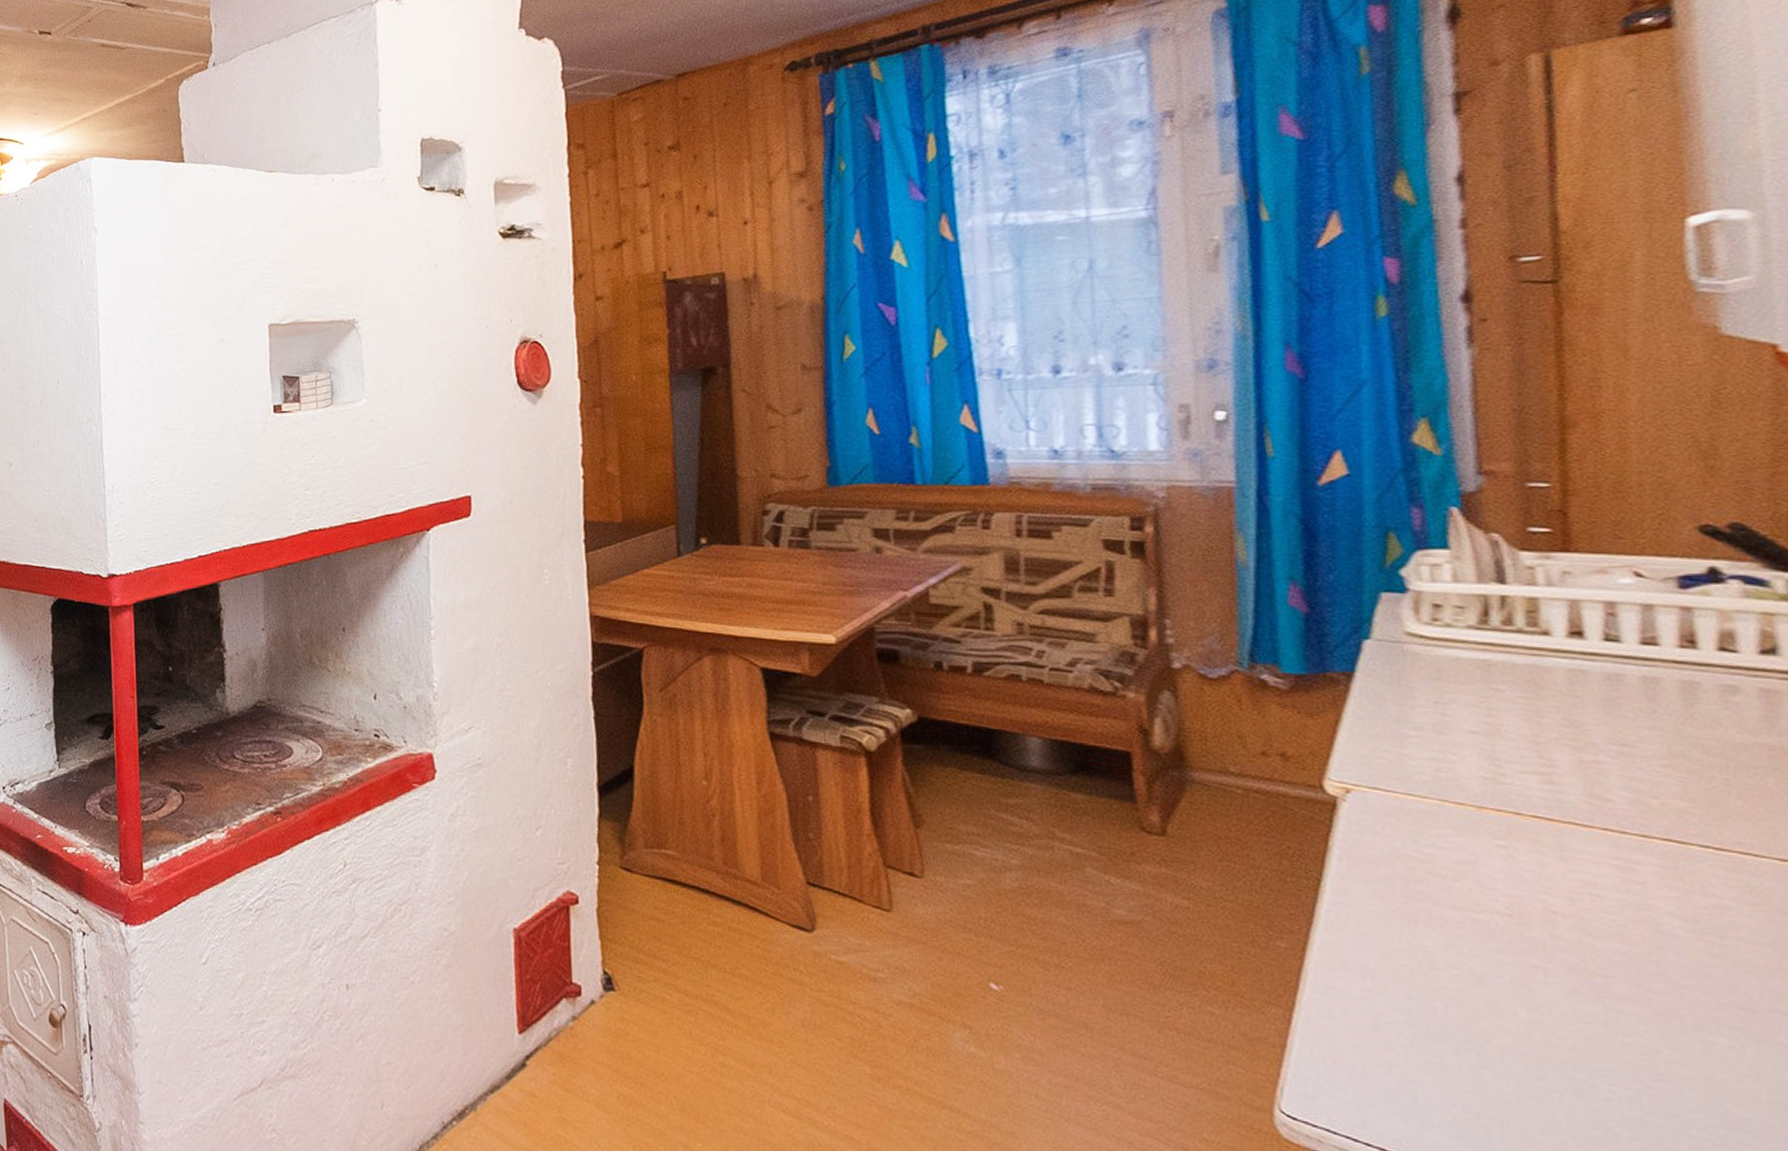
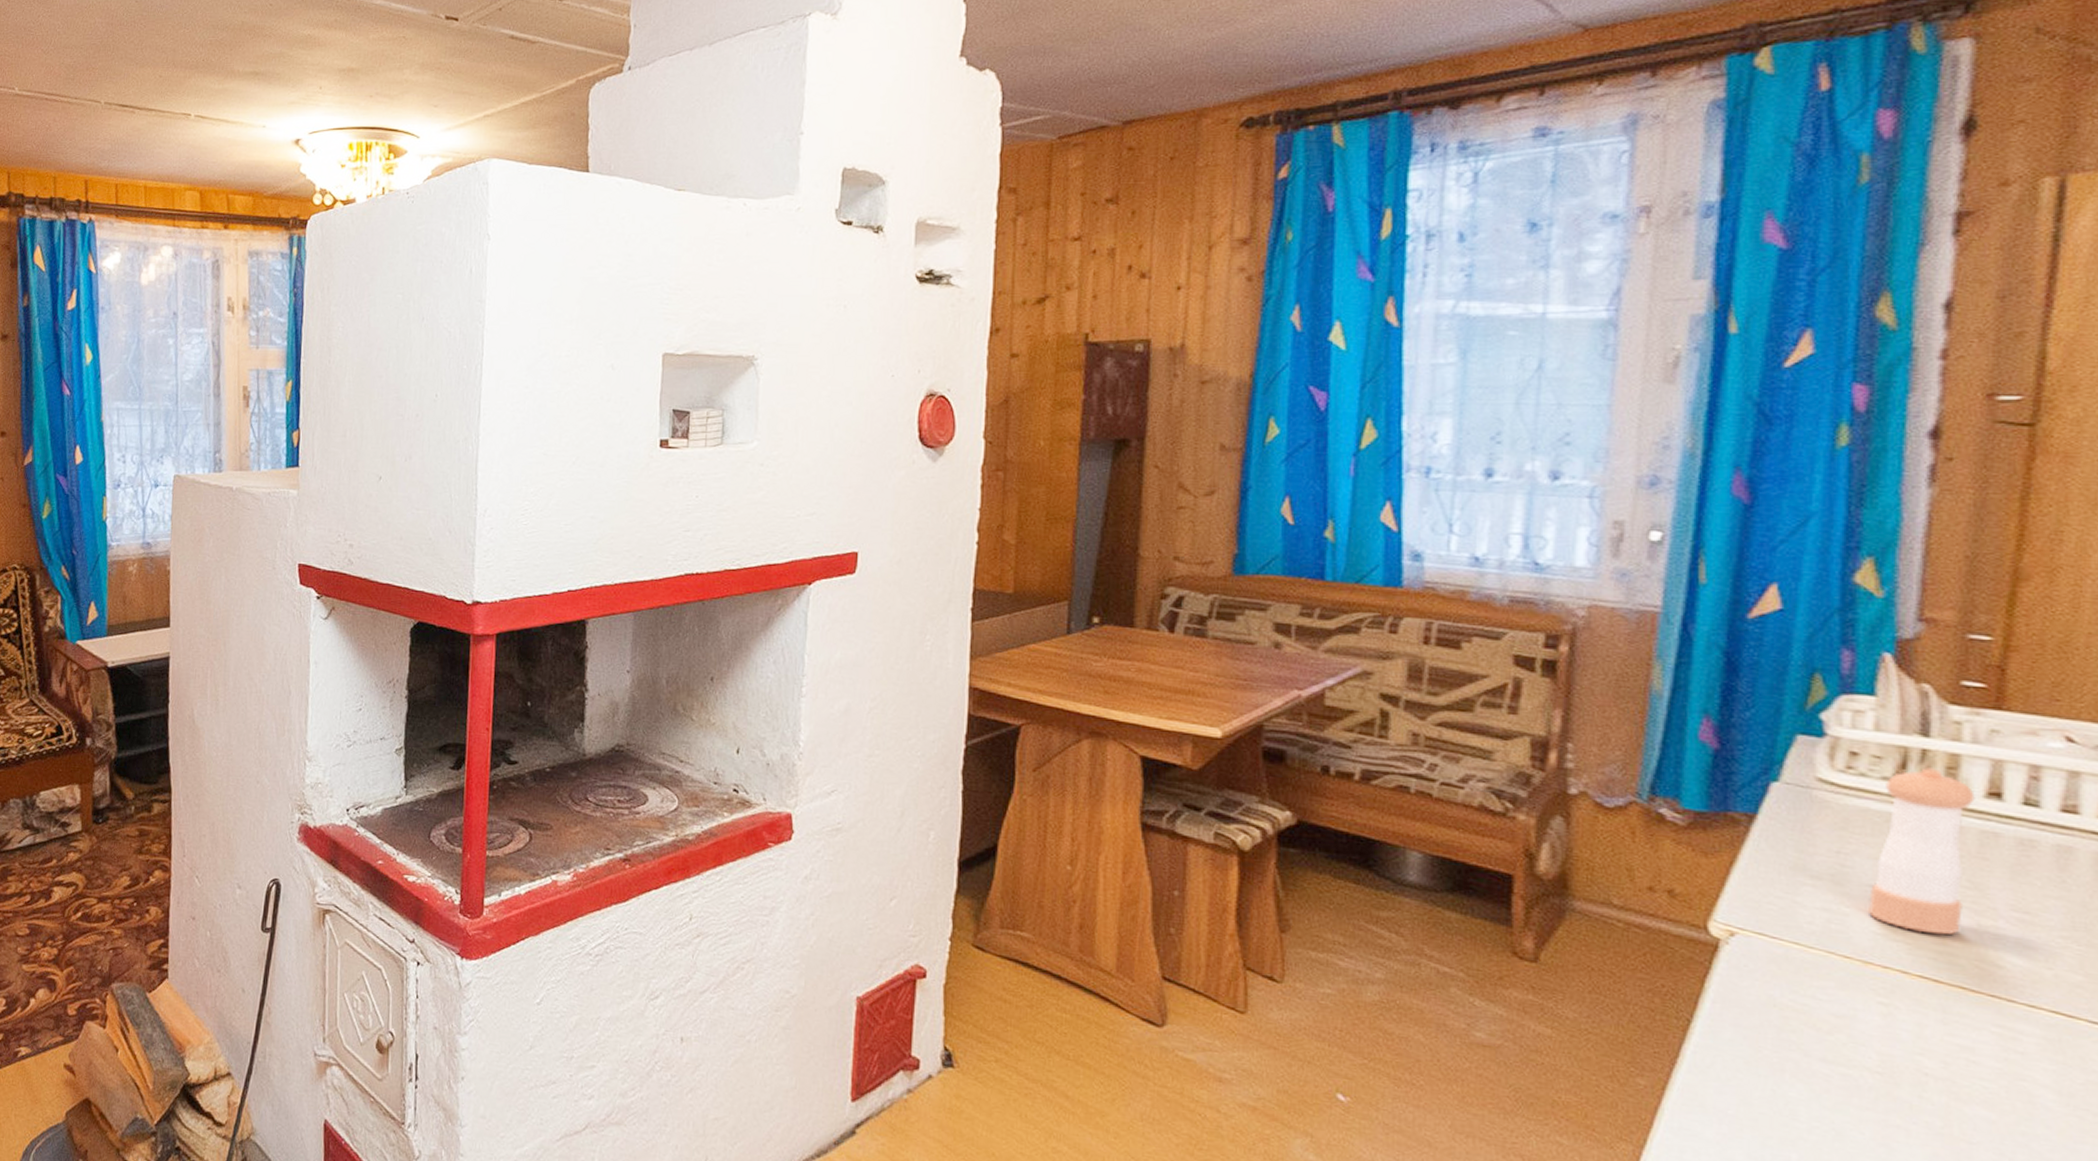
pepper shaker: none [1471,613,1565,774] -> present [1869,767,1975,935]

